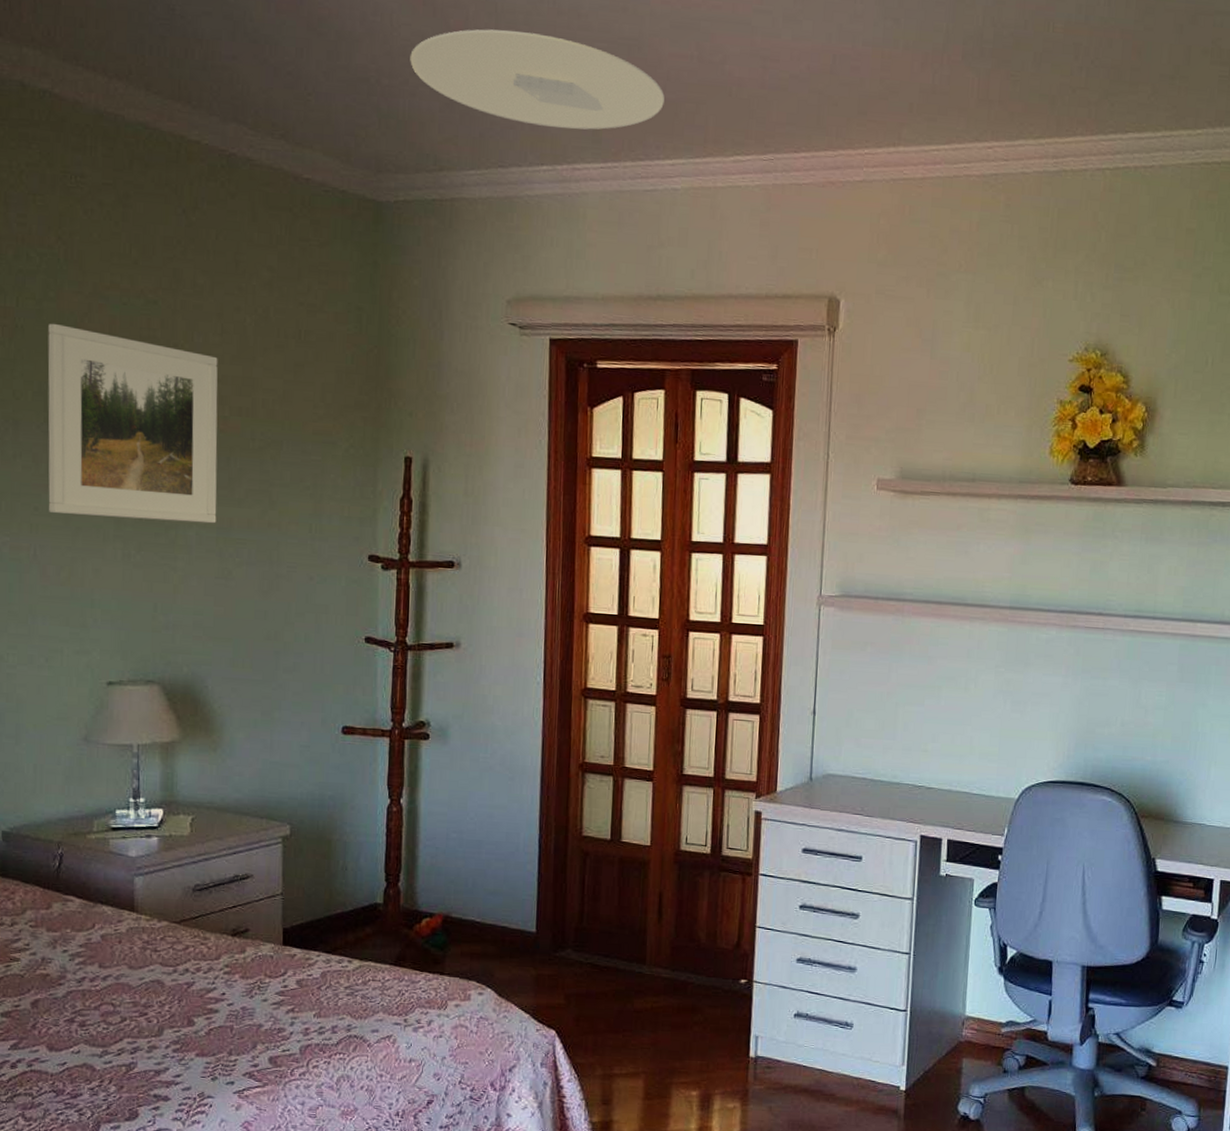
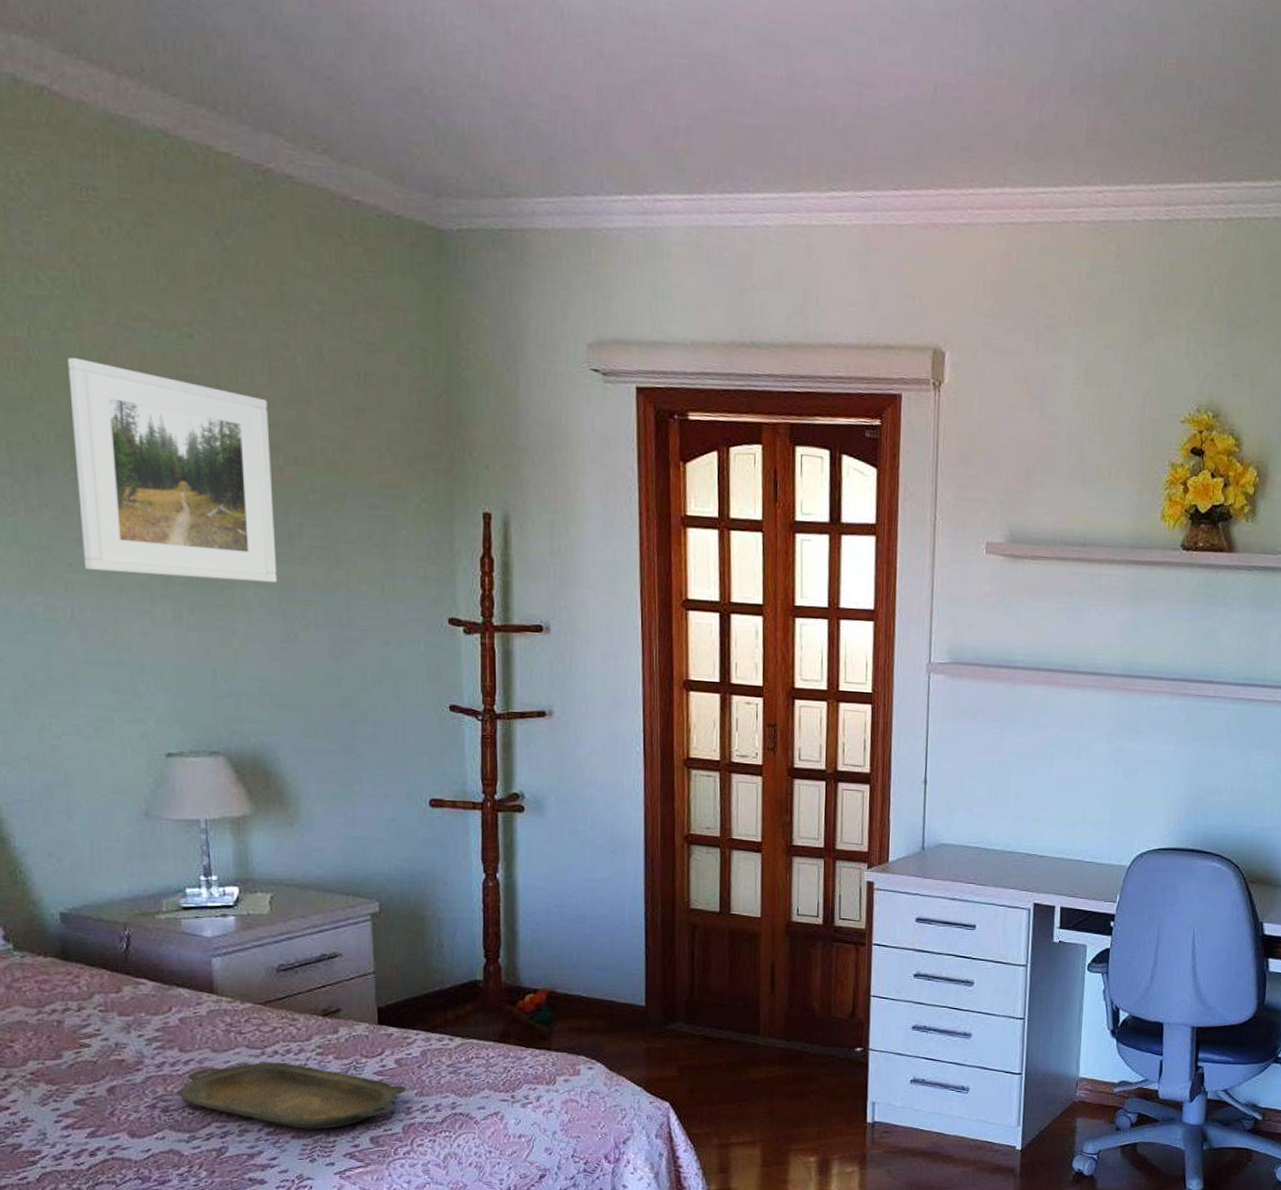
serving tray: none [95,980,306,1048] -> present [178,1062,407,1130]
ceiling light: present [410,29,665,130] -> none [467,36,752,157]

